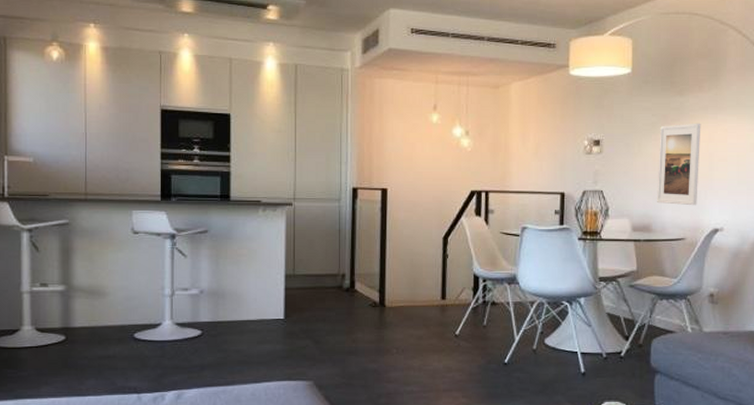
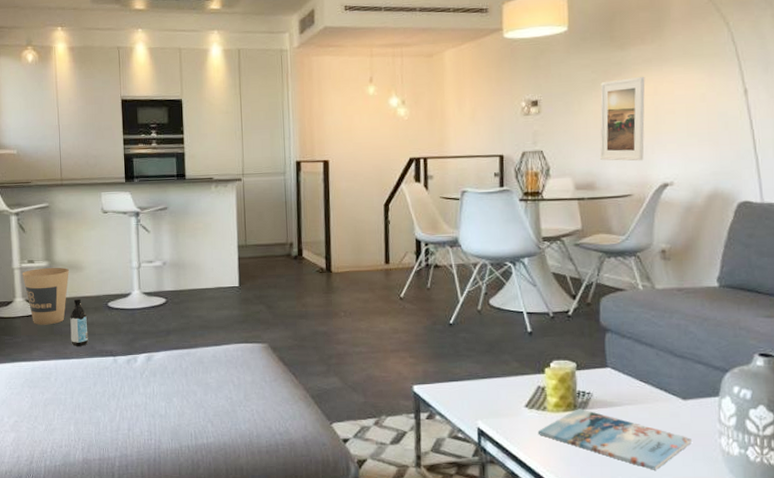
trash can: none [33,292,89,357] -> present [23,267,69,325]
water bottle: none [88,327,109,382] -> present [70,298,89,346]

